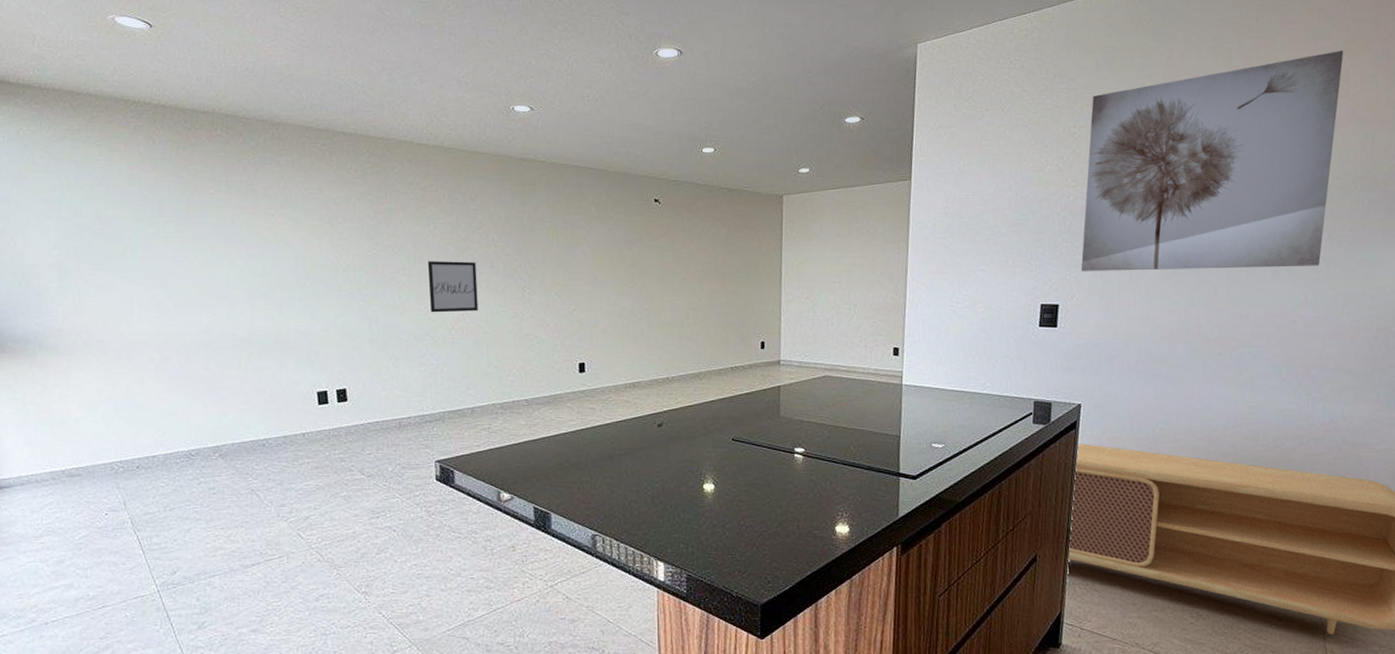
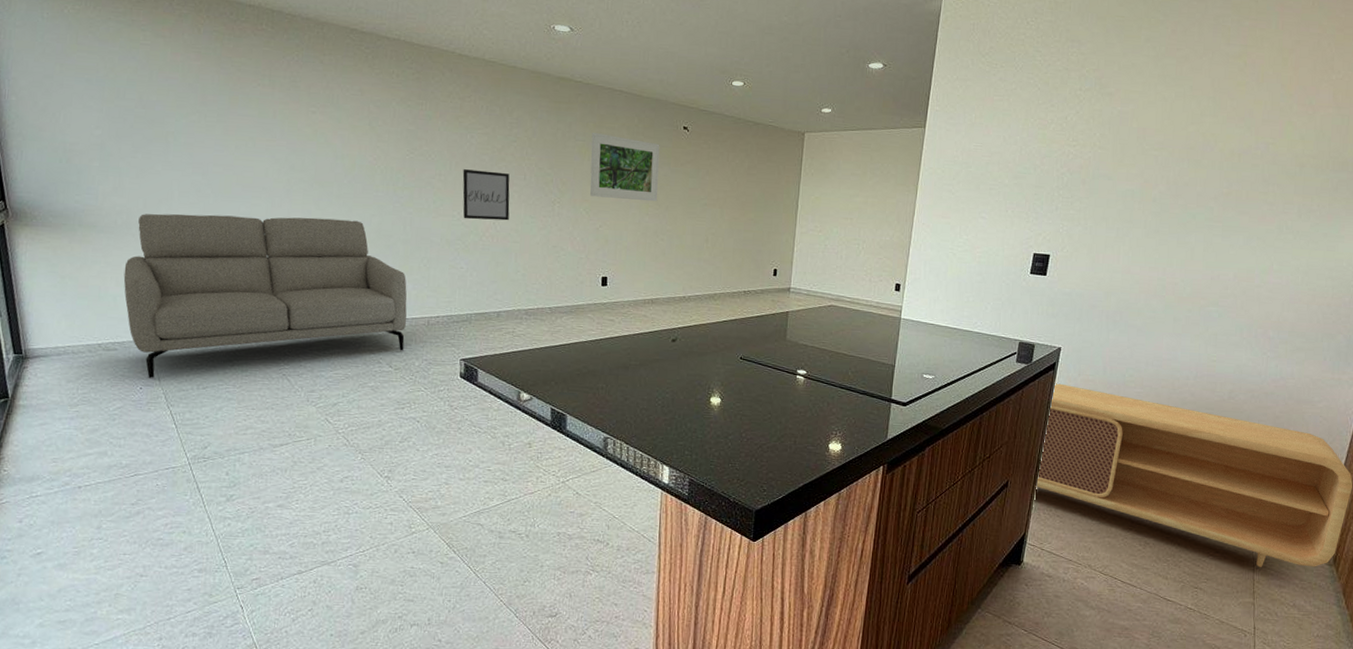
sofa: none [85,323,377,503] -> present [123,213,407,378]
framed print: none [559,213,633,280] -> present [590,133,660,202]
wall art: present [1081,50,1344,271] -> none [1073,37,1332,237]

